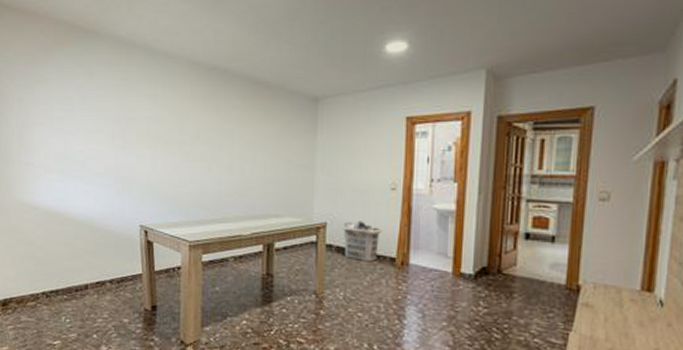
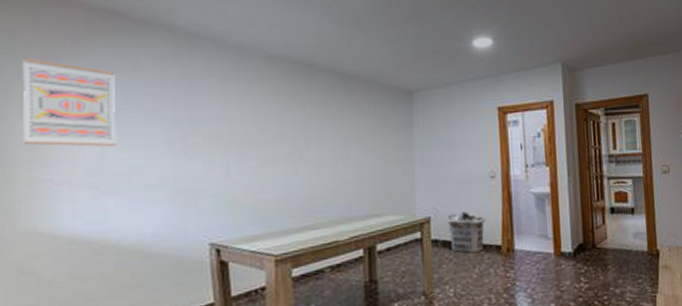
wall art: none [13,65,75,139] -> present [22,58,117,147]

